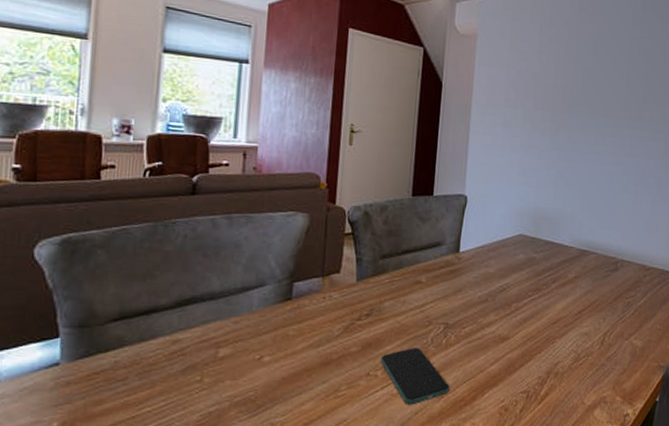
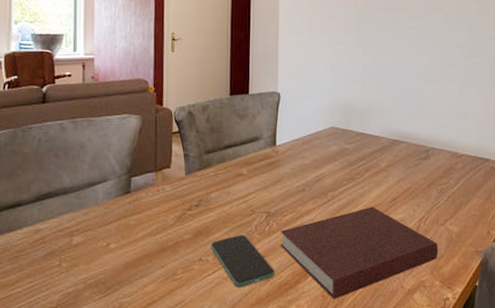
notebook: none [457,319,622,416] -> present [280,206,438,299]

